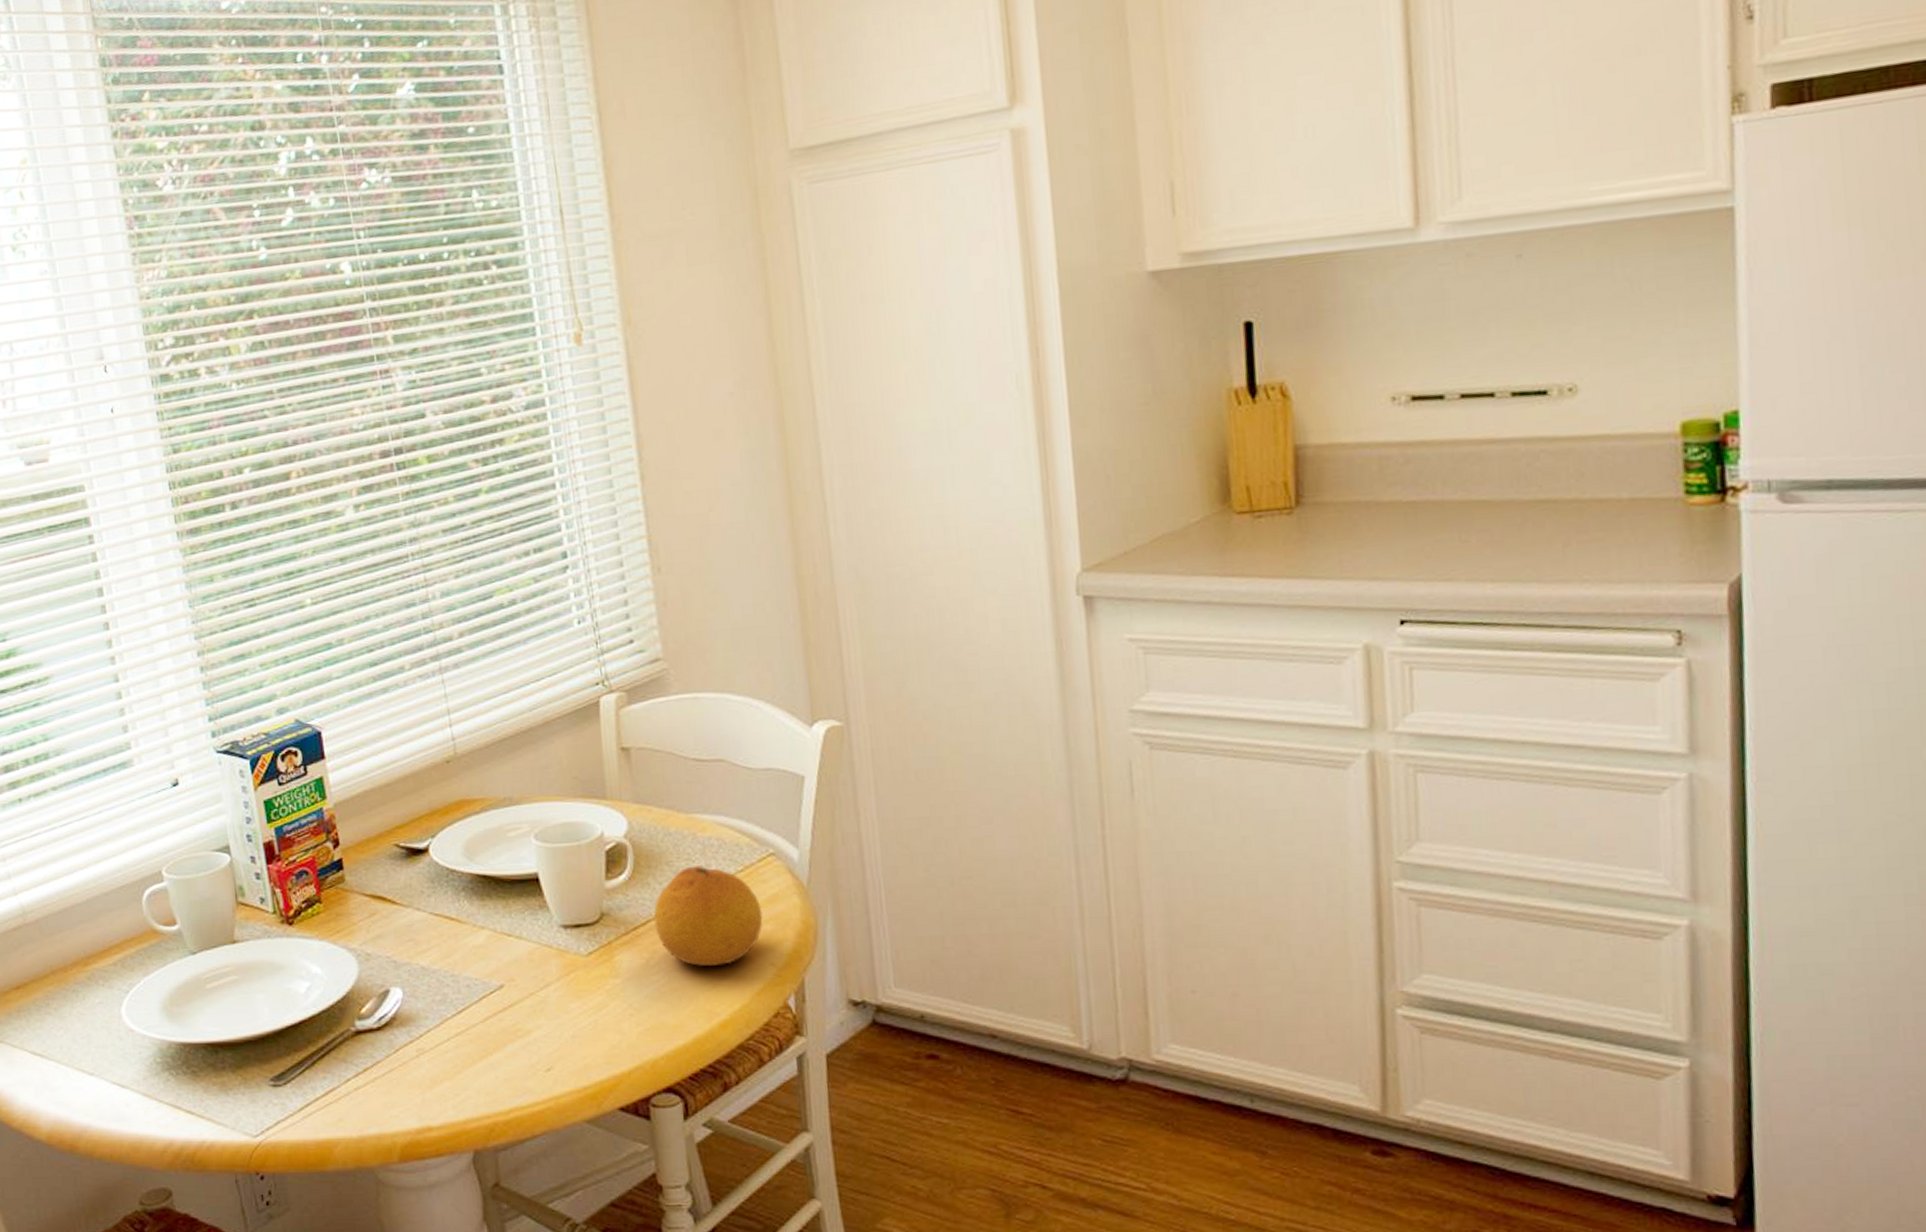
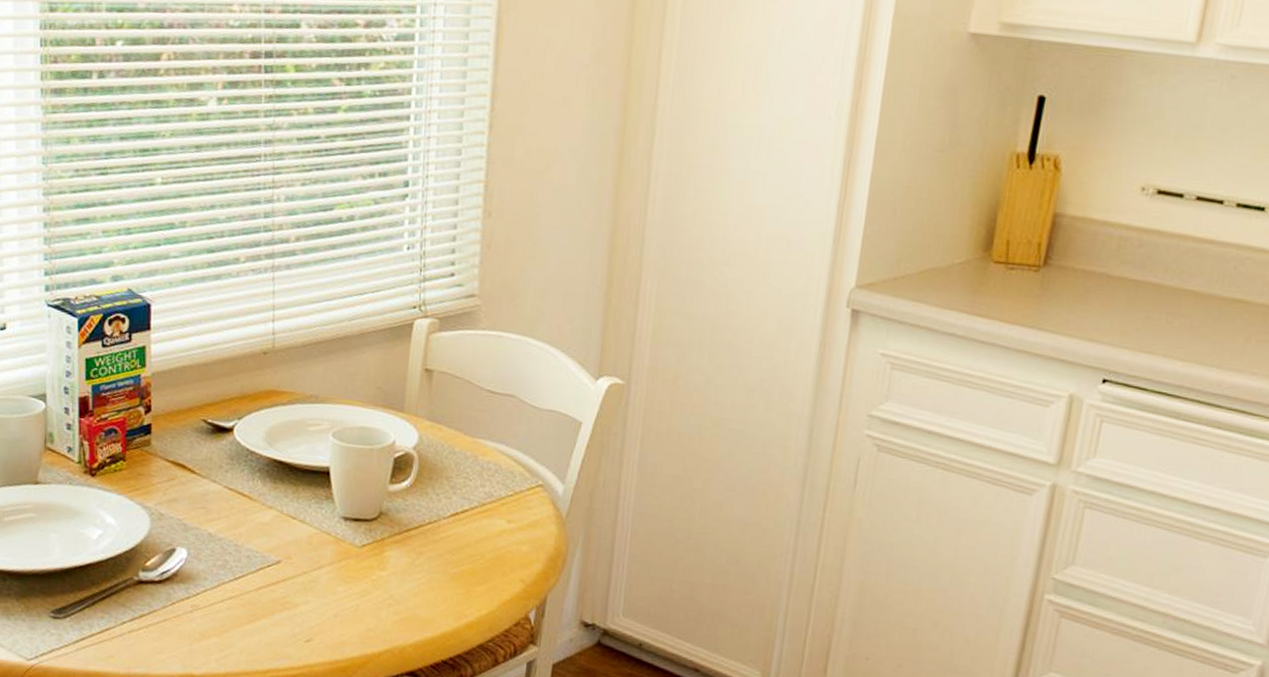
fruit: present [653,865,763,966] -> none [425,484,523,575]

